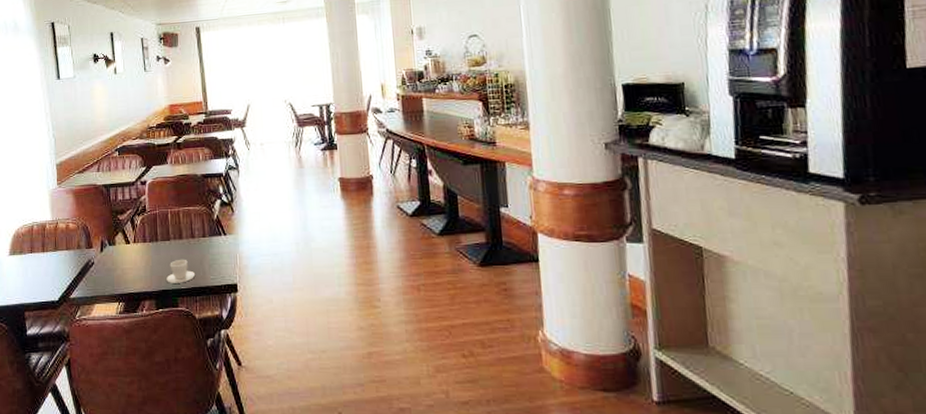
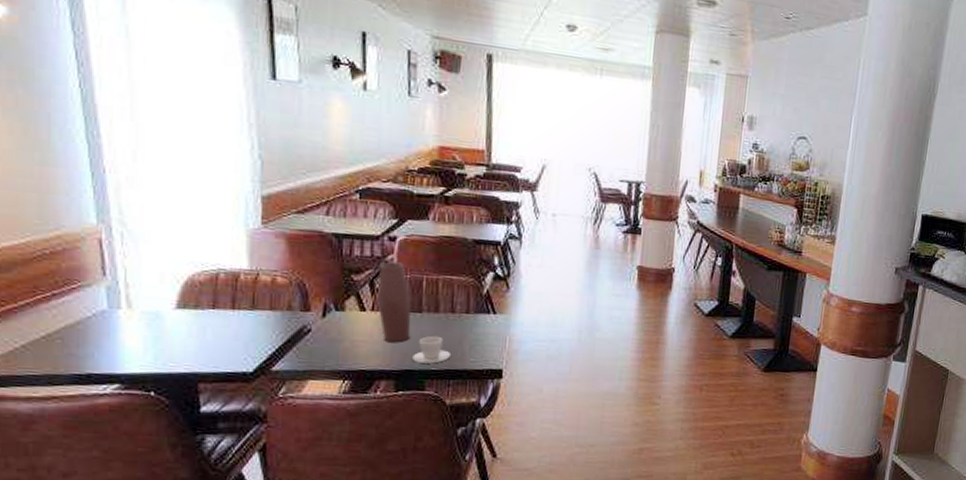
vase: none [136,201,164,268] -> present [377,262,411,343]

